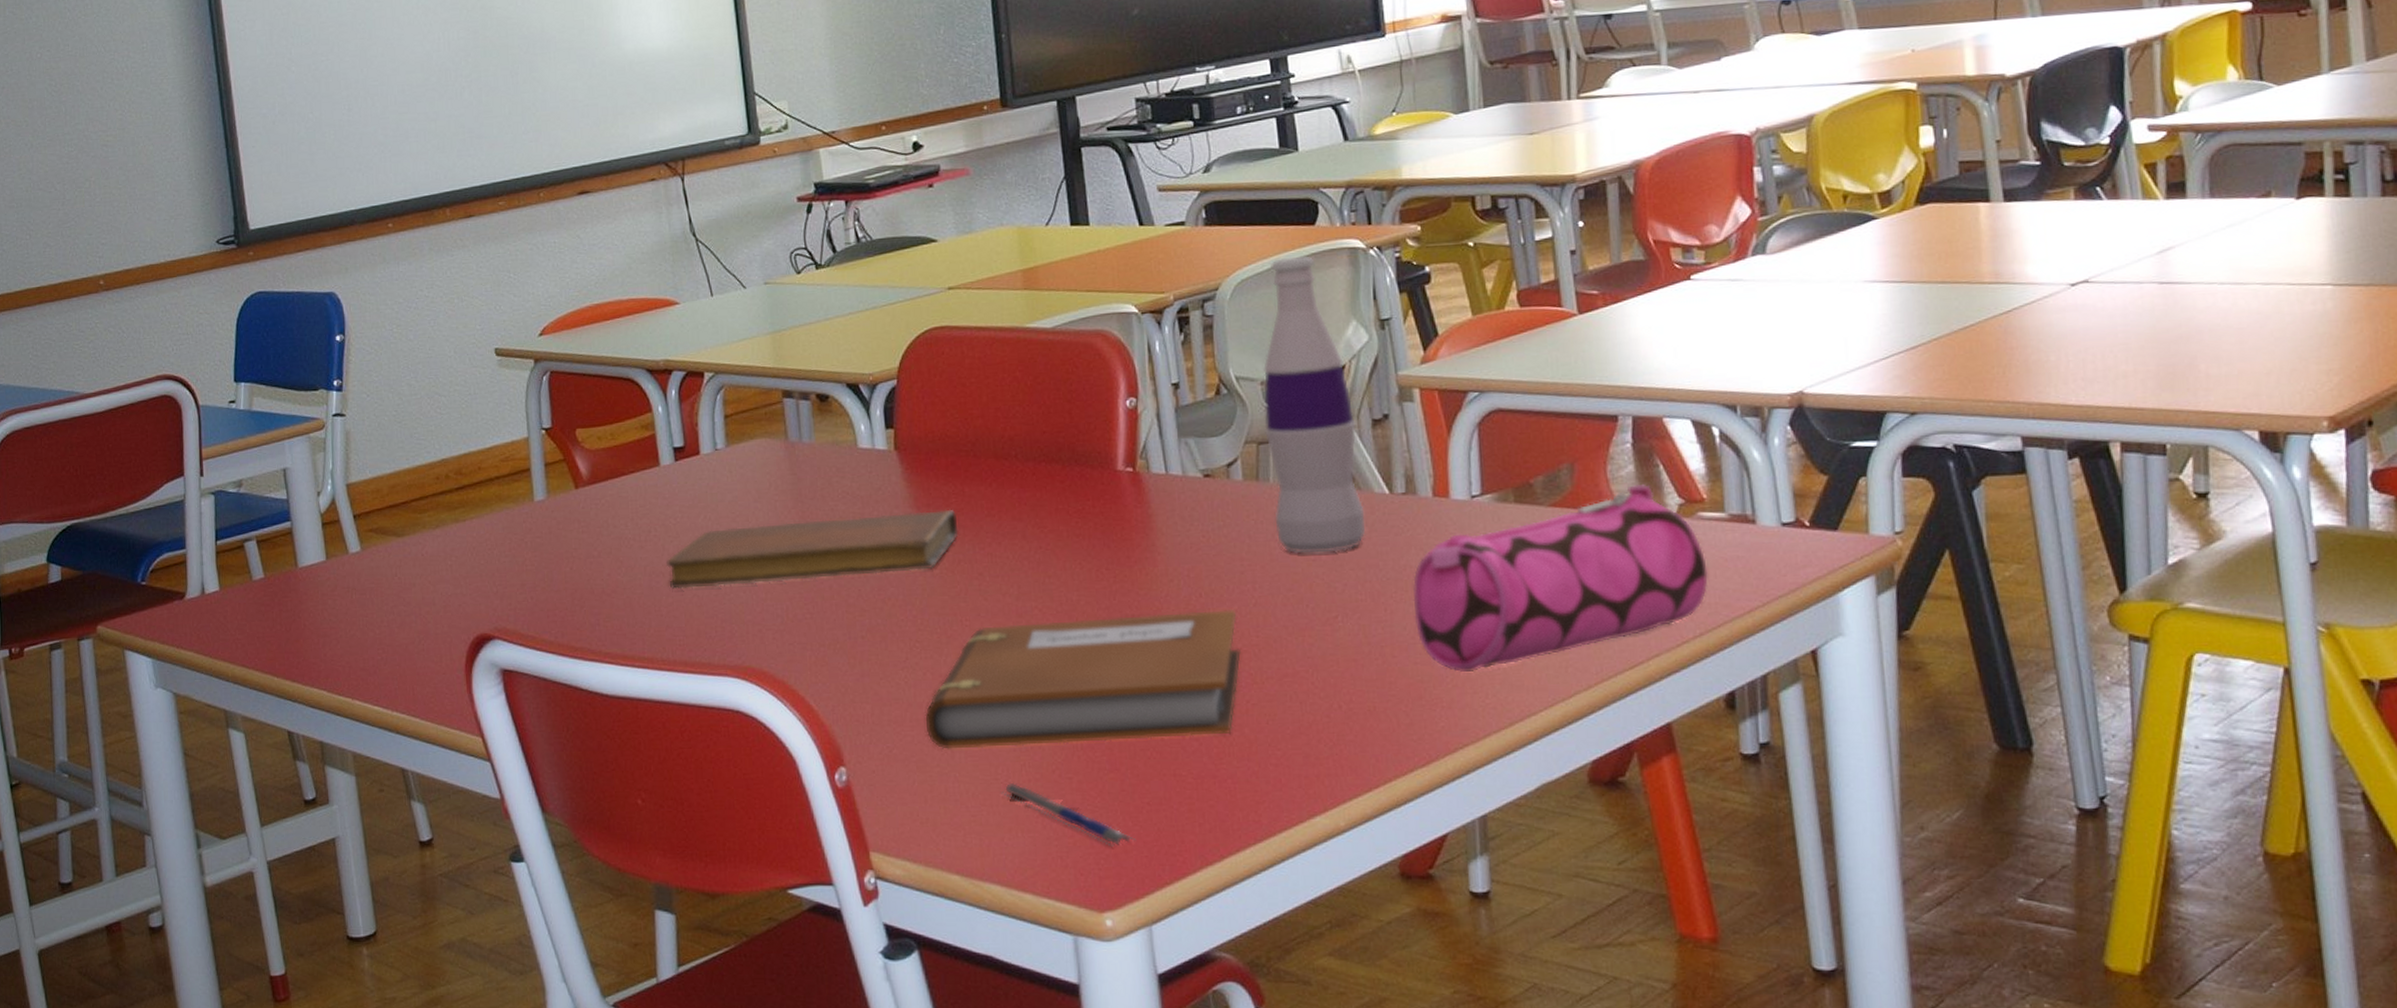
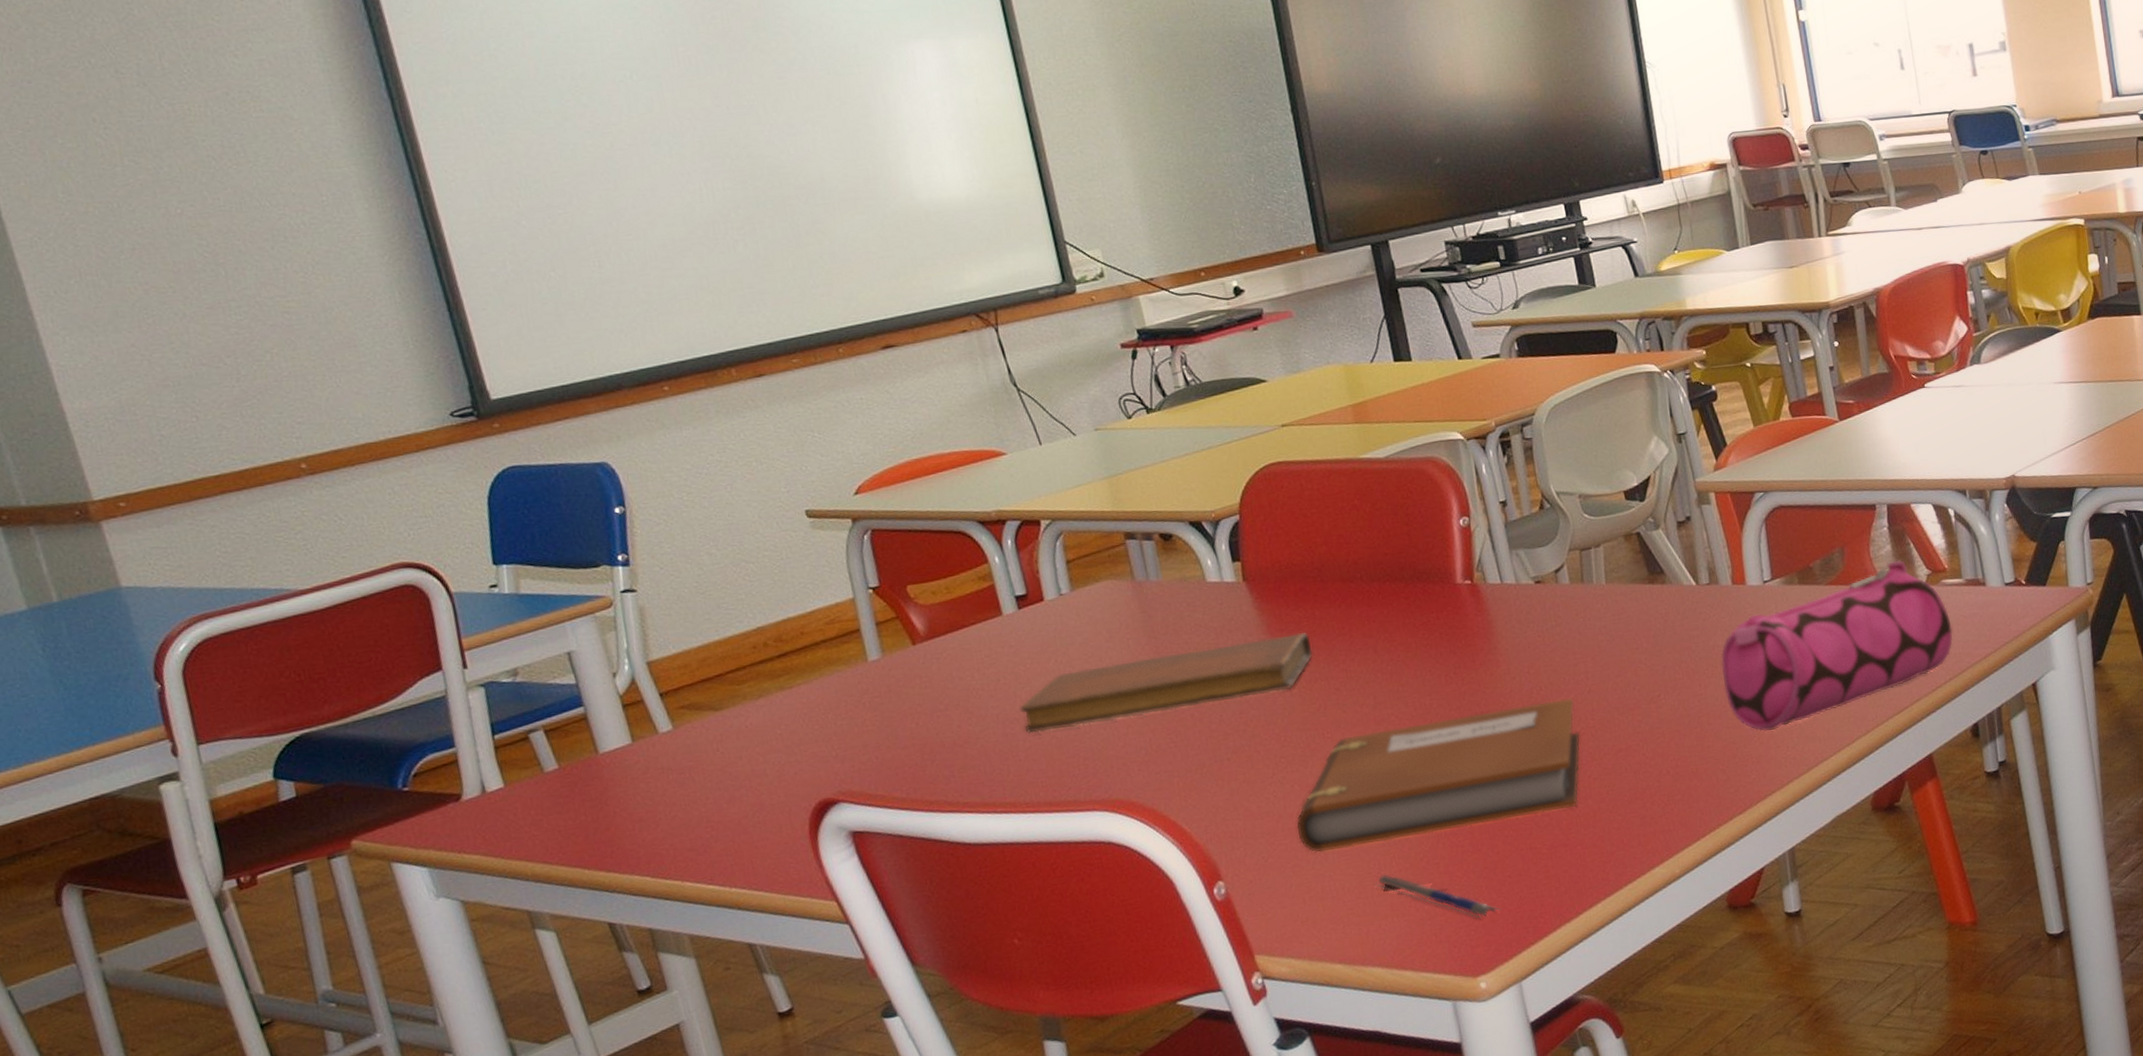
bottle: present [1262,255,1366,553] -> none [1578,380,1679,644]

